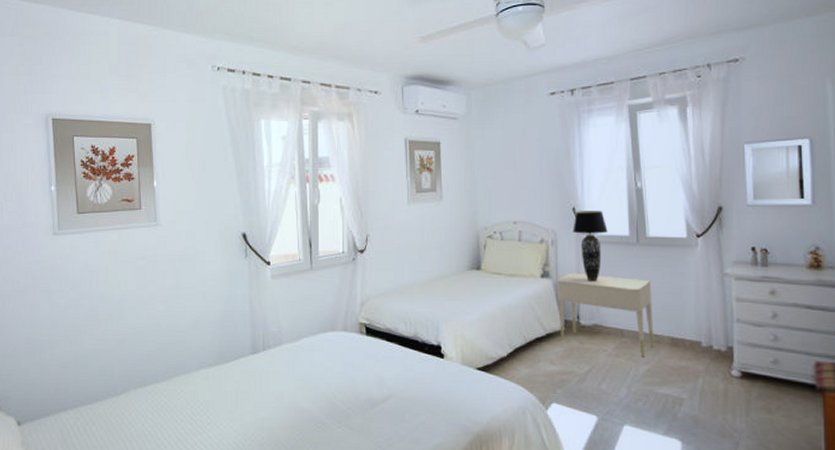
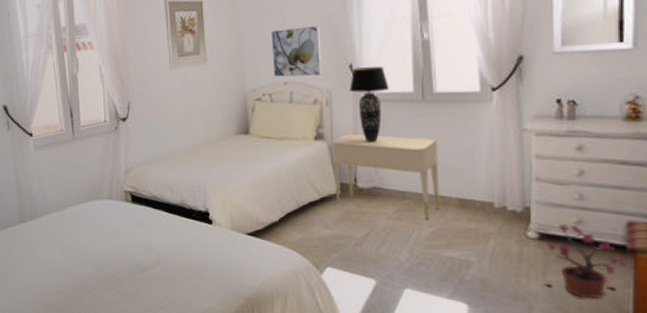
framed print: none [503,170,548,216] -> present [271,26,322,77]
potted plant: none [748,364,819,436] -> present [544,224,629,299]

